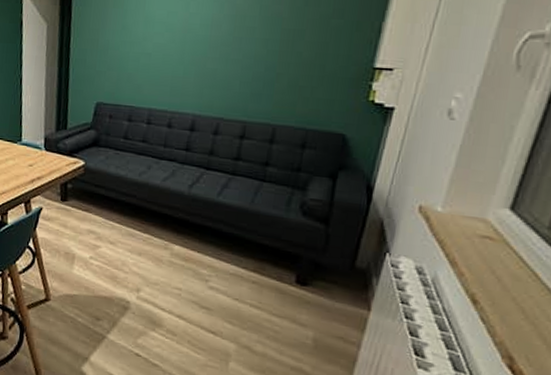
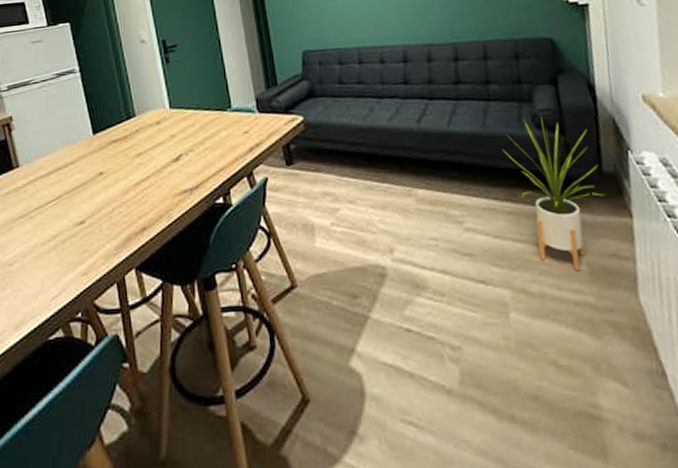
house plant: none [263,205,352,343] -> present [502,116,606,271]

